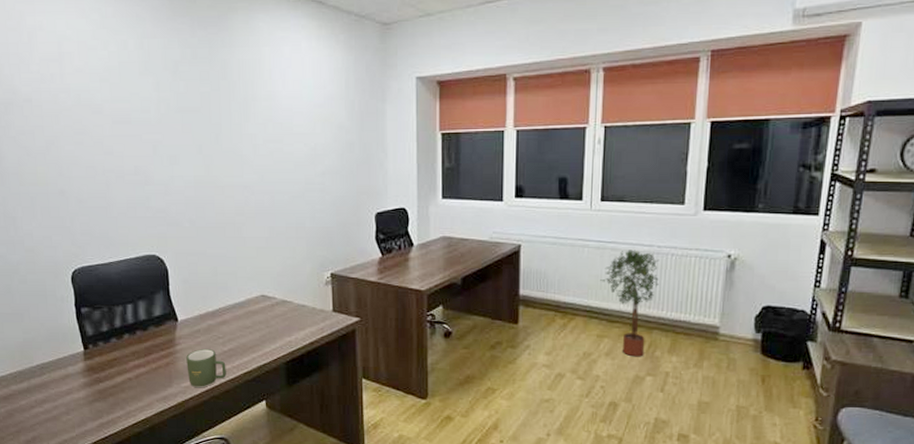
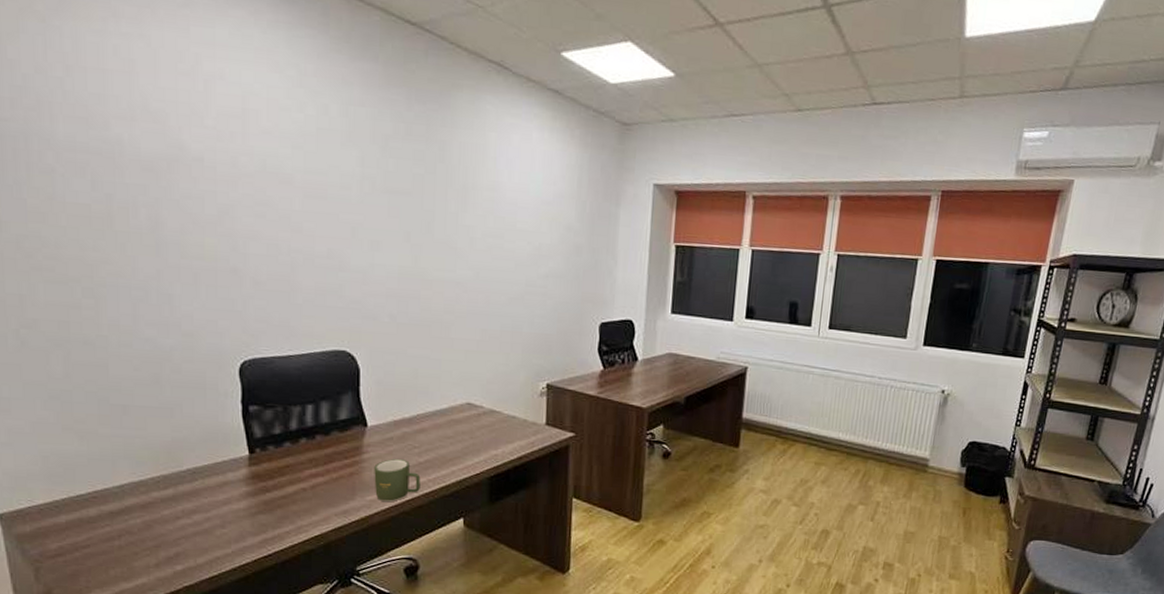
potted tree: present [600,250,660,357] -> none [822,379,880,486]

